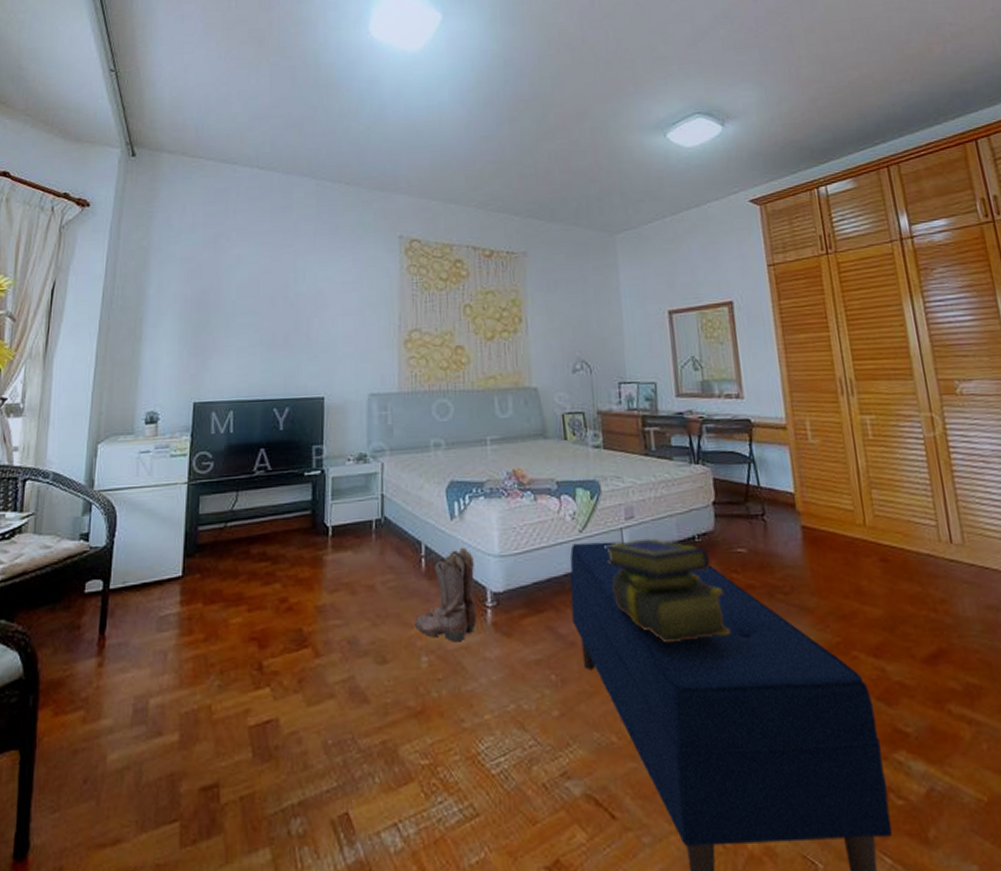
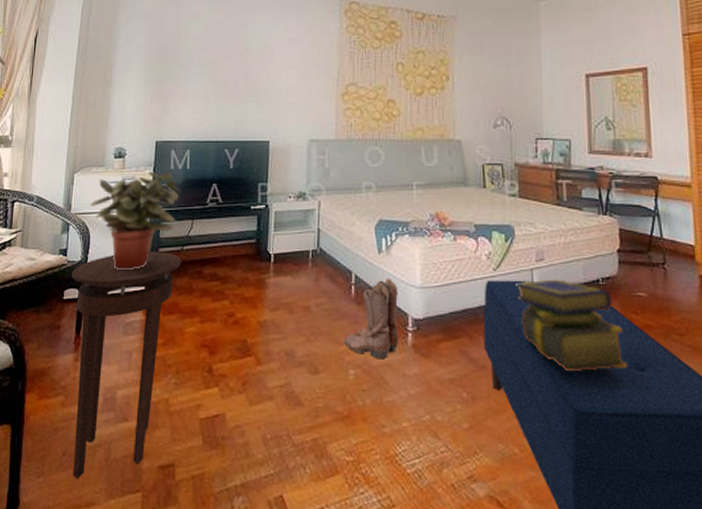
stool: none [94,530,225,810] -> present [71,252,182,478]
potted plant: none [116,437,222,556] -> present [90,172,180,271]

